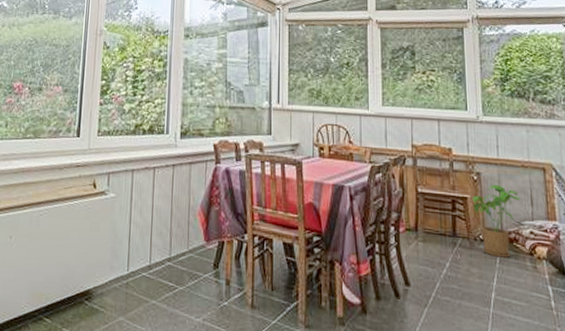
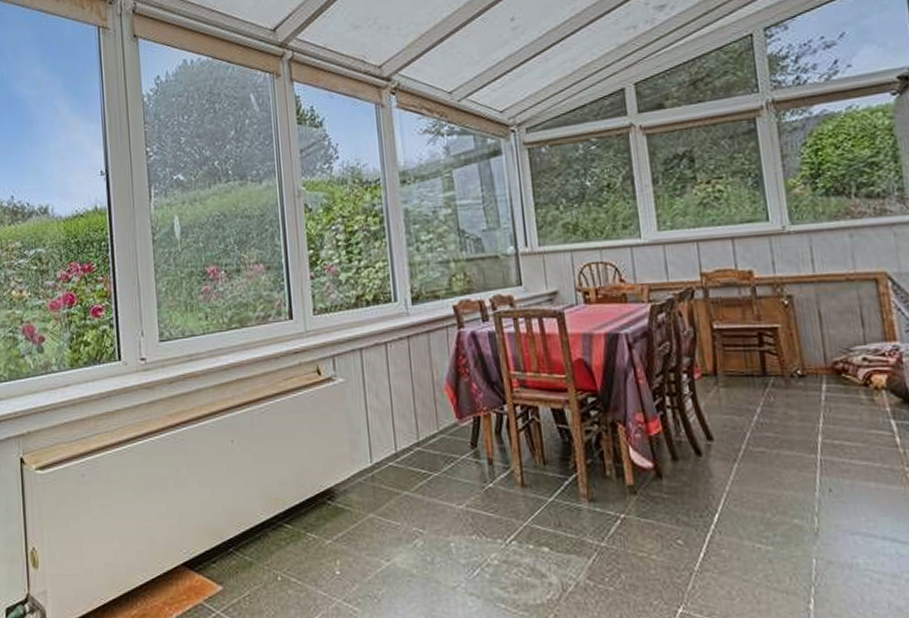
house plant: present [473,184,520,258] -> none [785,306,847,394]

